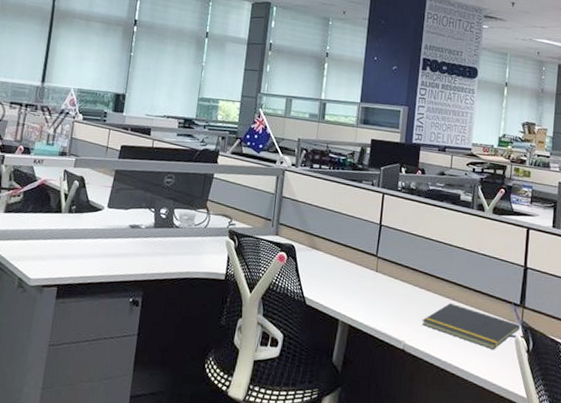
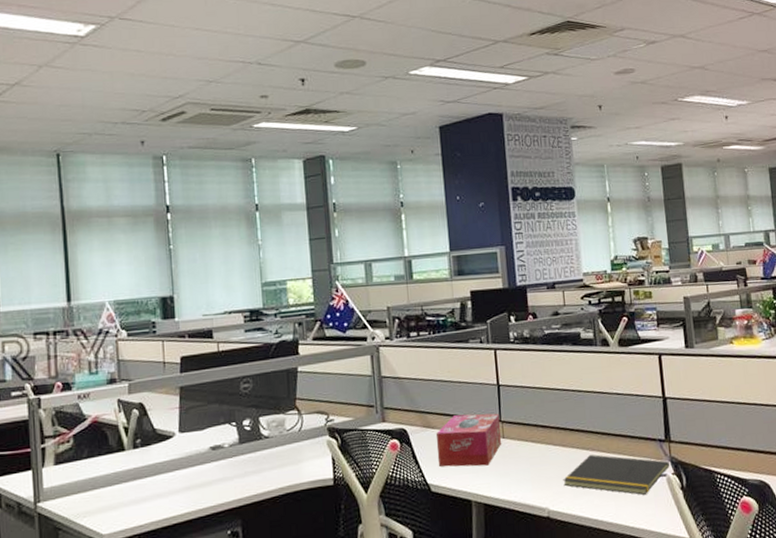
tissue box: none [316,243,377,293] -> present [435,413,502,467]

